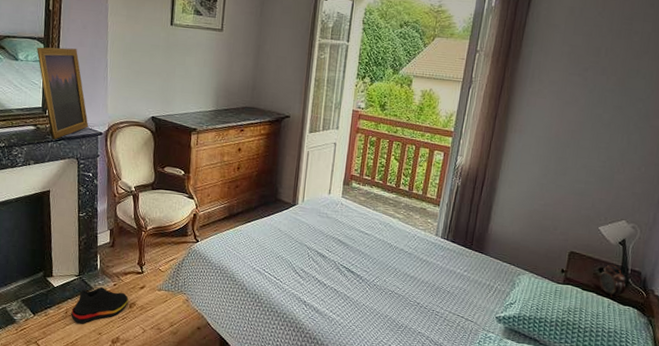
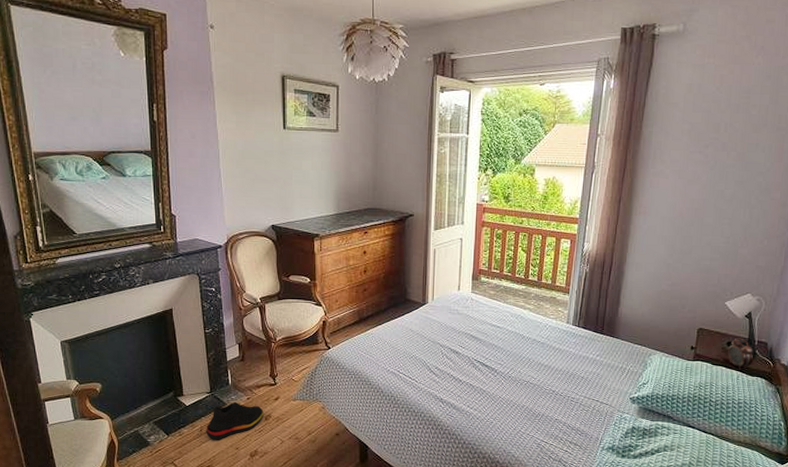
picture frame: present [36,47,89,141] -> none [144,160,207,257]

